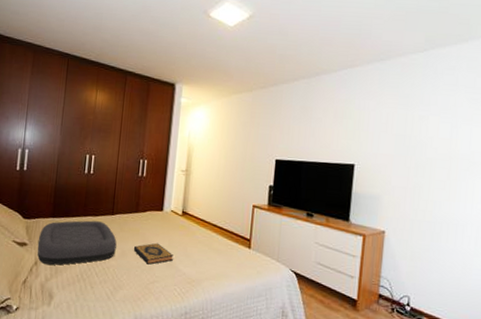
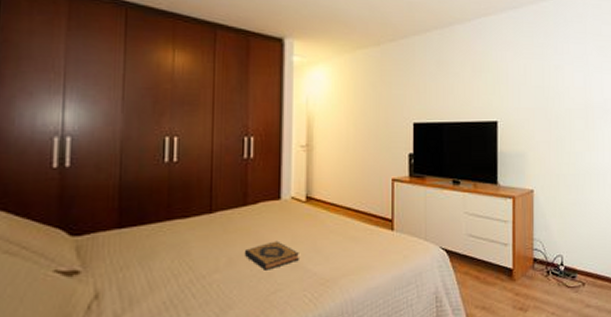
cushion: present [37,220,117,265] -> none [97,224,220,295]

